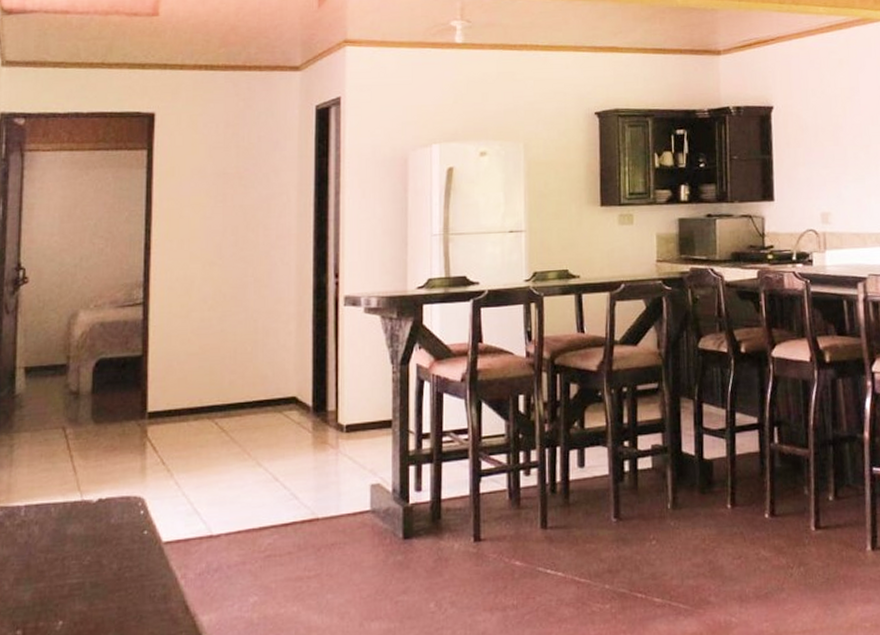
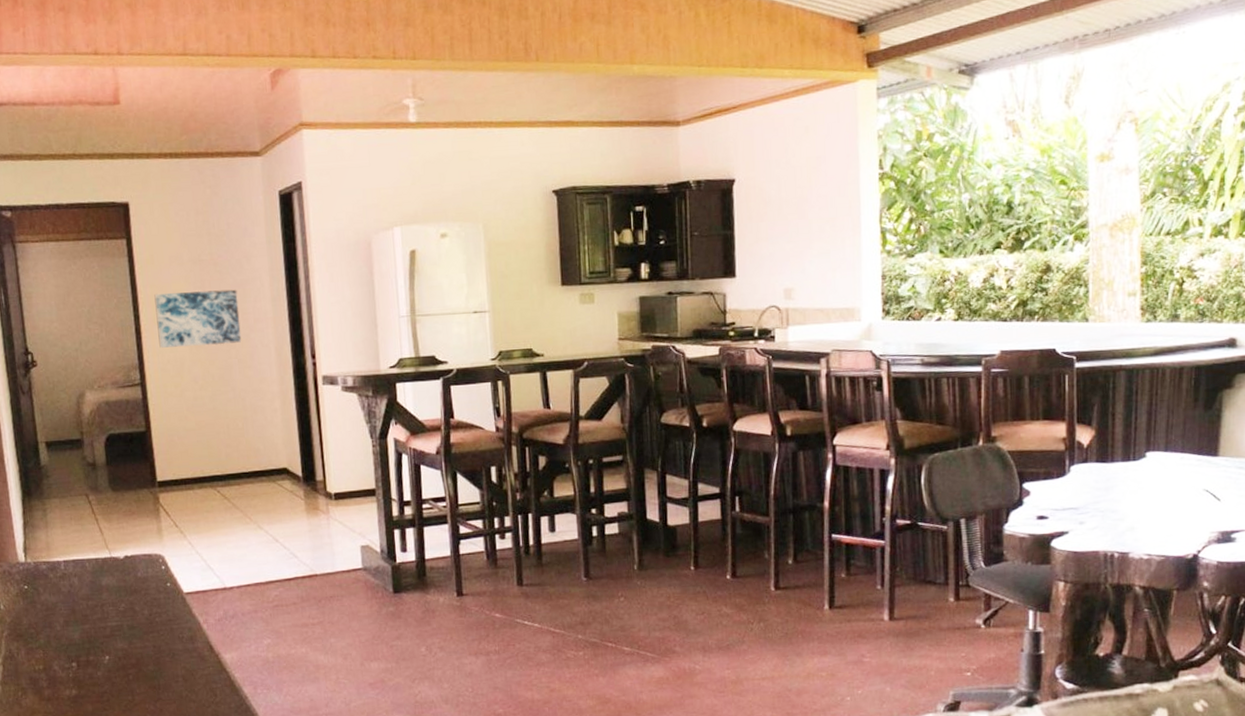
wall art: none [169,204,261,265] -> present [154,289,242,348]

